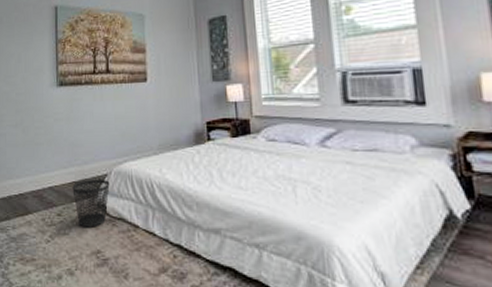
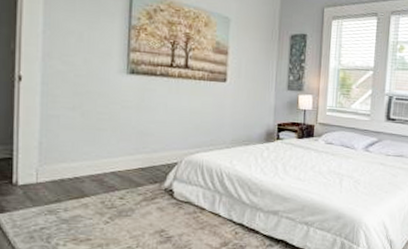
wastebasket: present [72,179,110,228] -> none [138,166,180,210]

